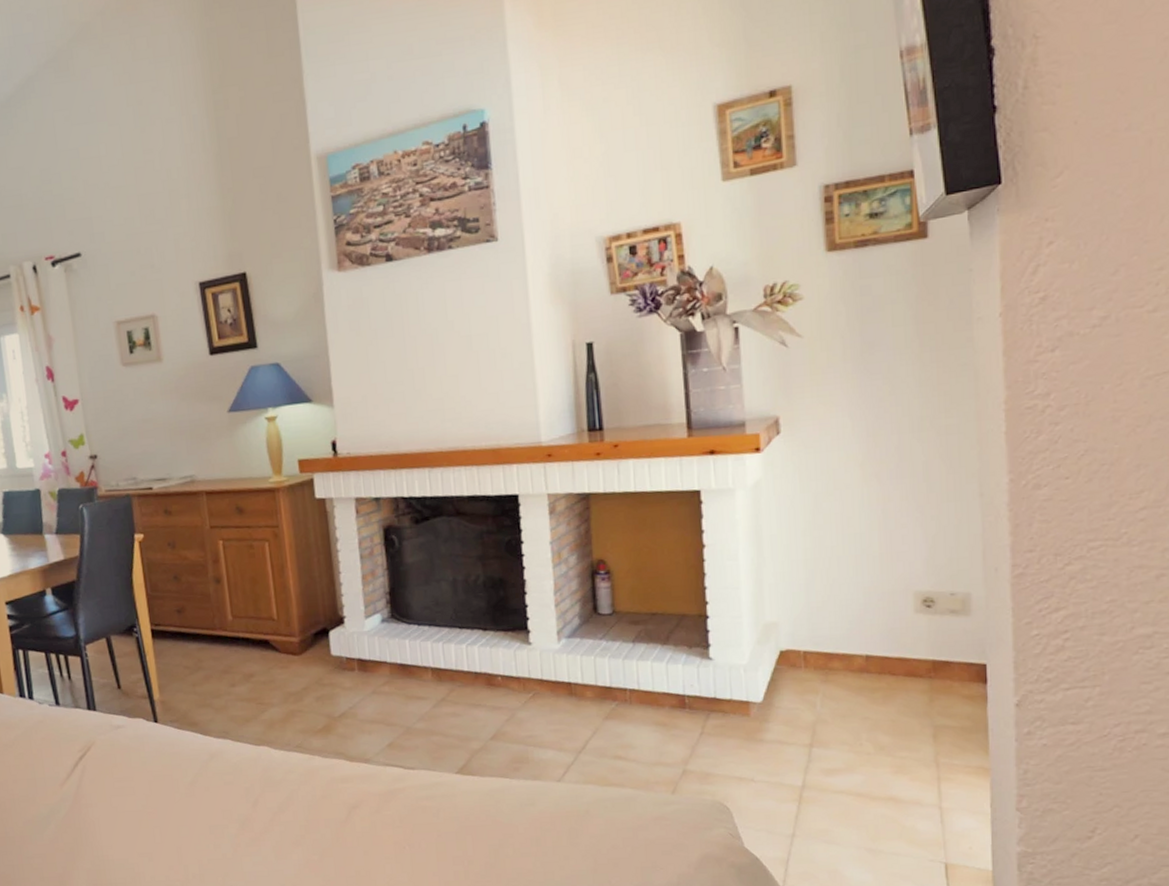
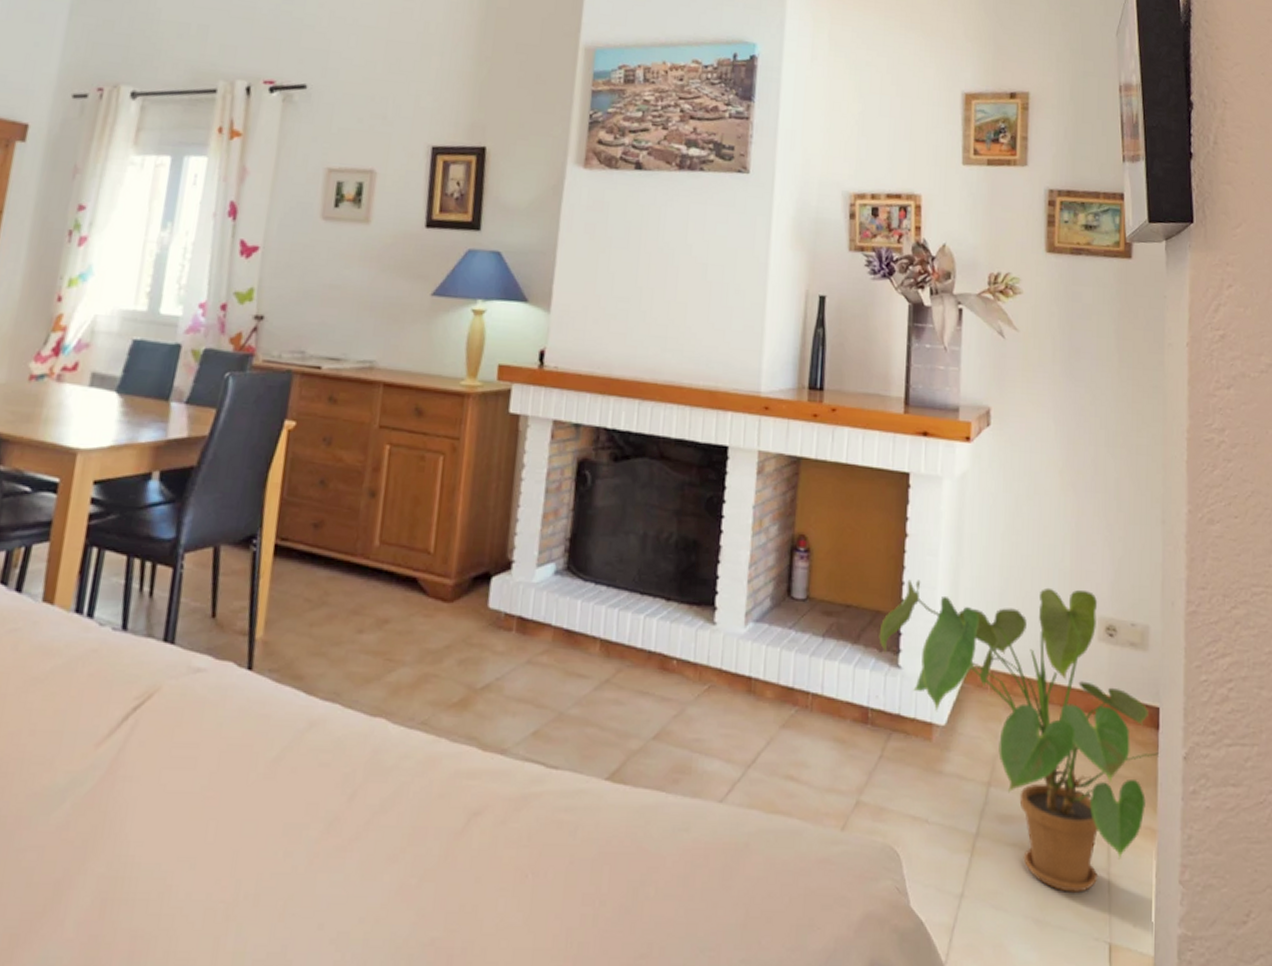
house plant: none [687,569,989,826] -> present [879,579,1160,893]

